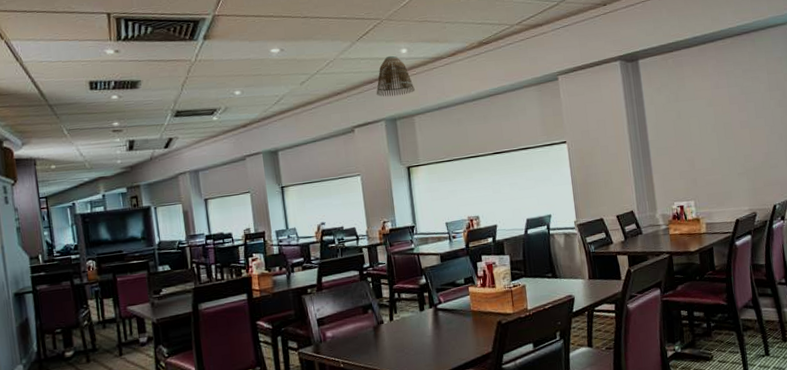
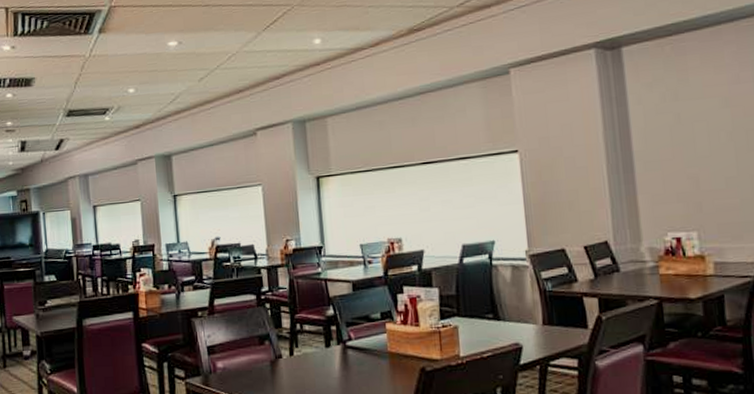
lamp shade: present [376,55,415,97] -> none [283,46,329,95]

